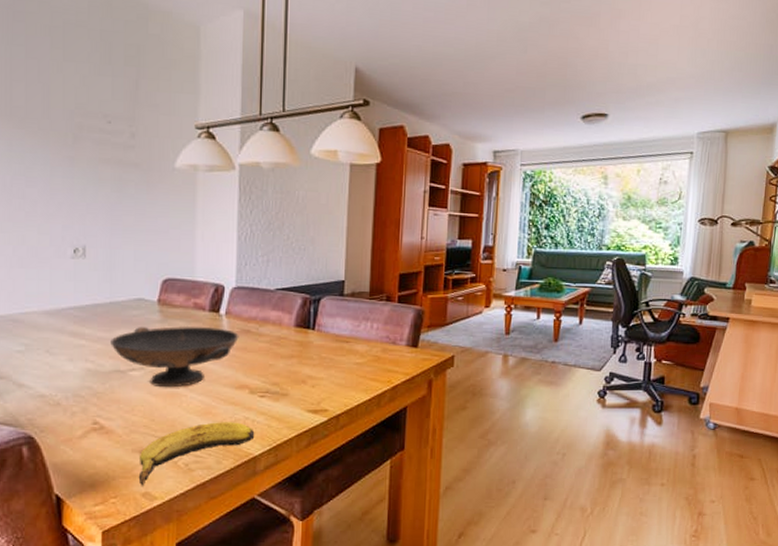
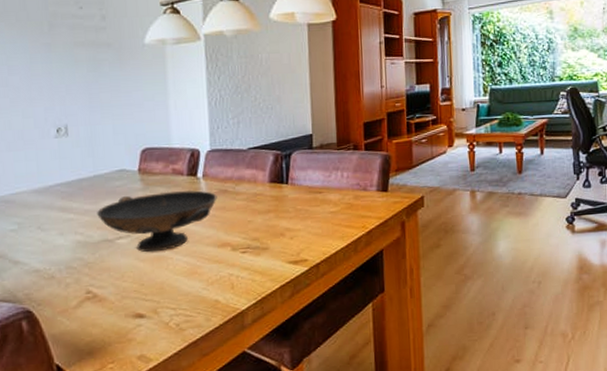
banana: present [138,422,255,487] -> none [132,279,240,351]

